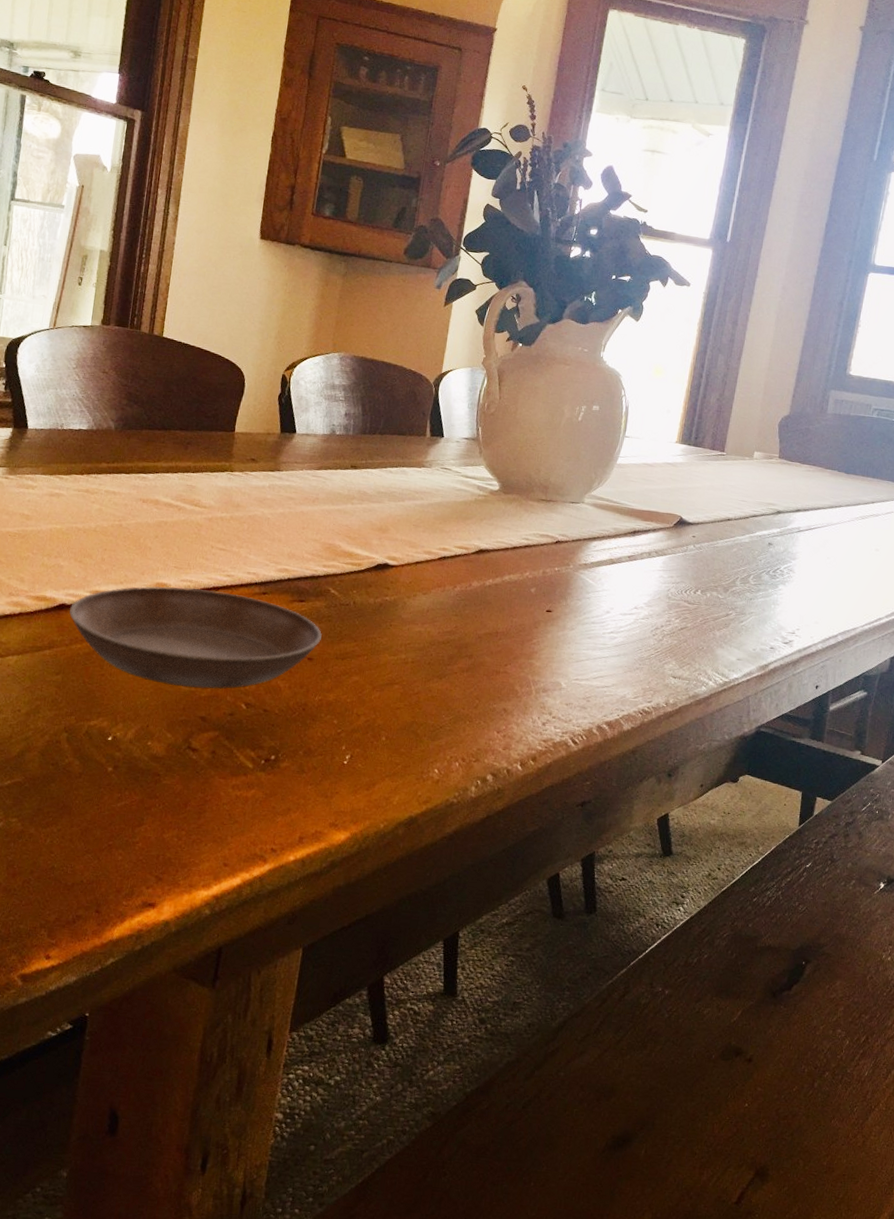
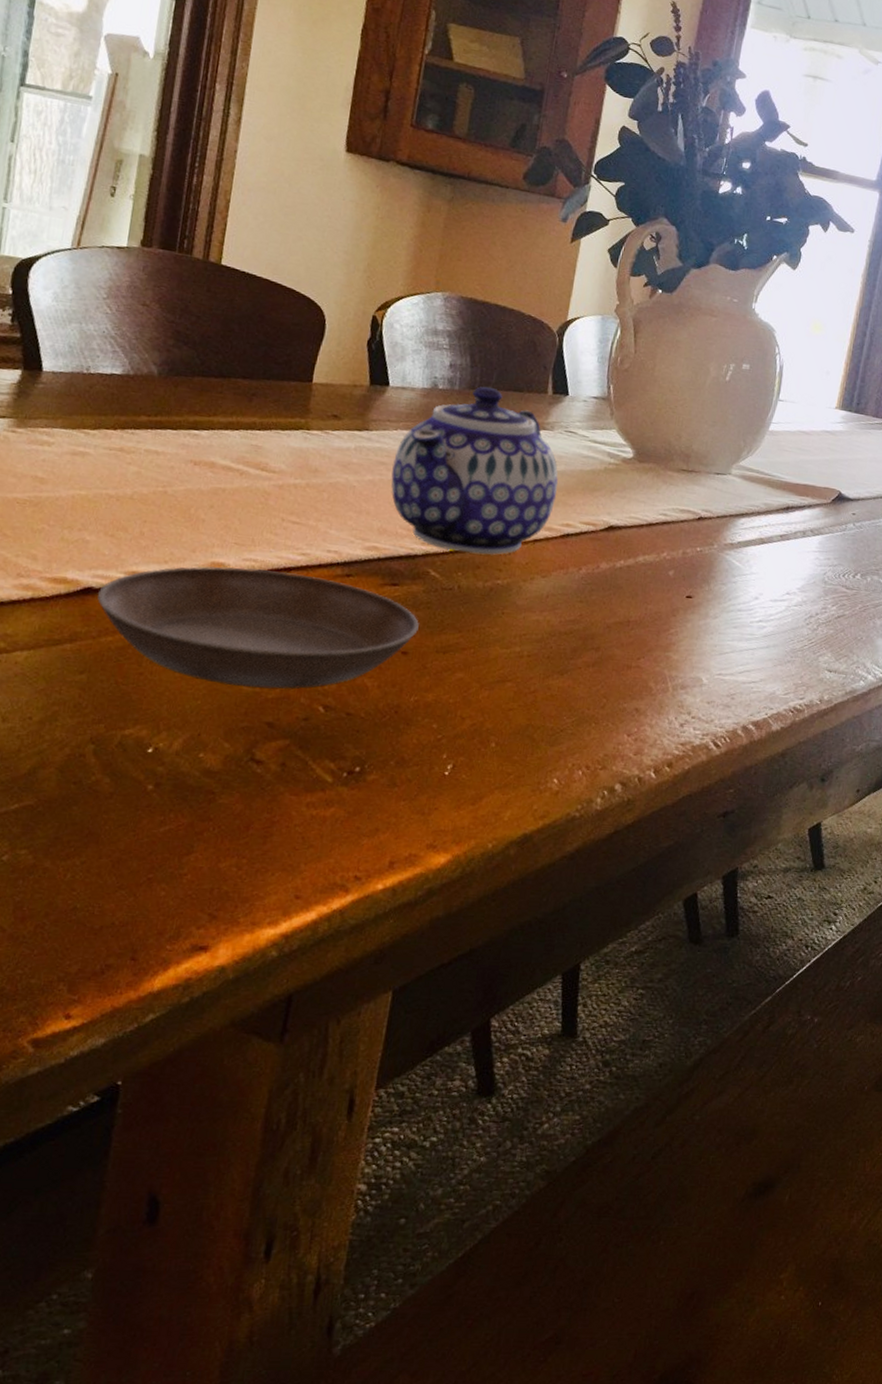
teapot: none [298,431,436,576] -> present [391,386,558,556]

